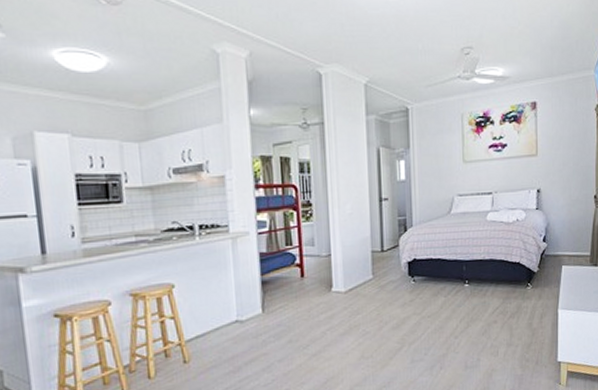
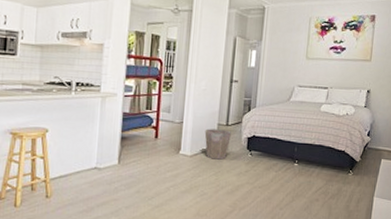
waste bin: none [357,256,388,293] -> present [204,128,231,160]

